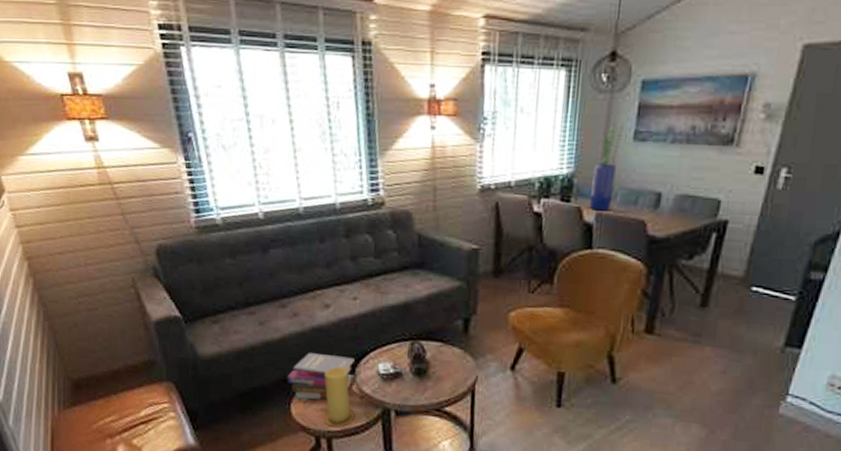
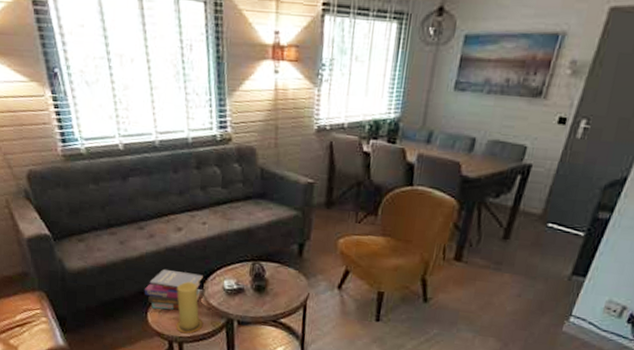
vase: present [590,123,625,211] -> none [413,73,447,153]

